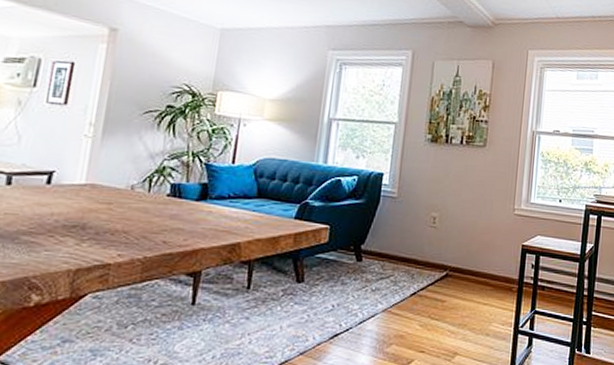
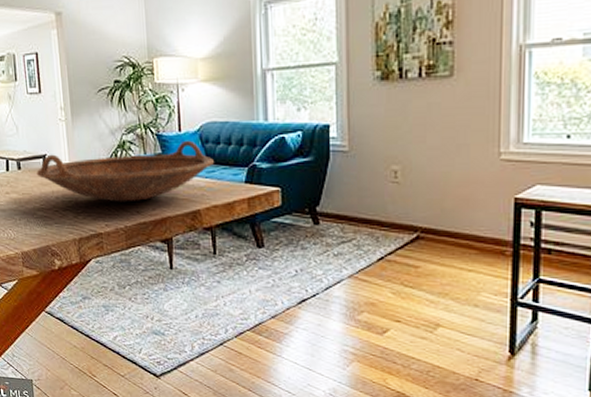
bowl: none [33,171,265,231] -> present [36,140,214,202]

